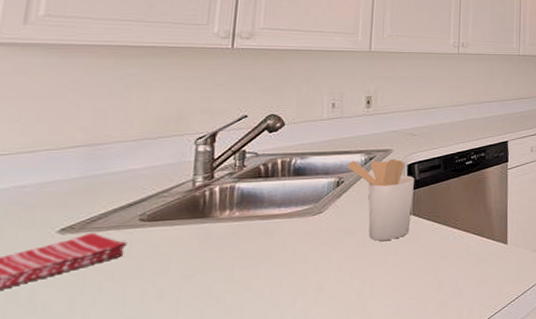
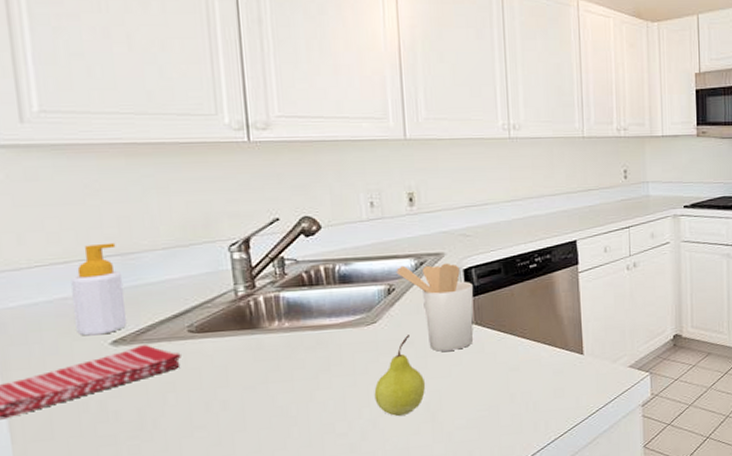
soap bottle: none [26,134,87,224] -> present [71,242,127,336]
fruit: none [310,225,361,305] -> present [374,335,426,416]

